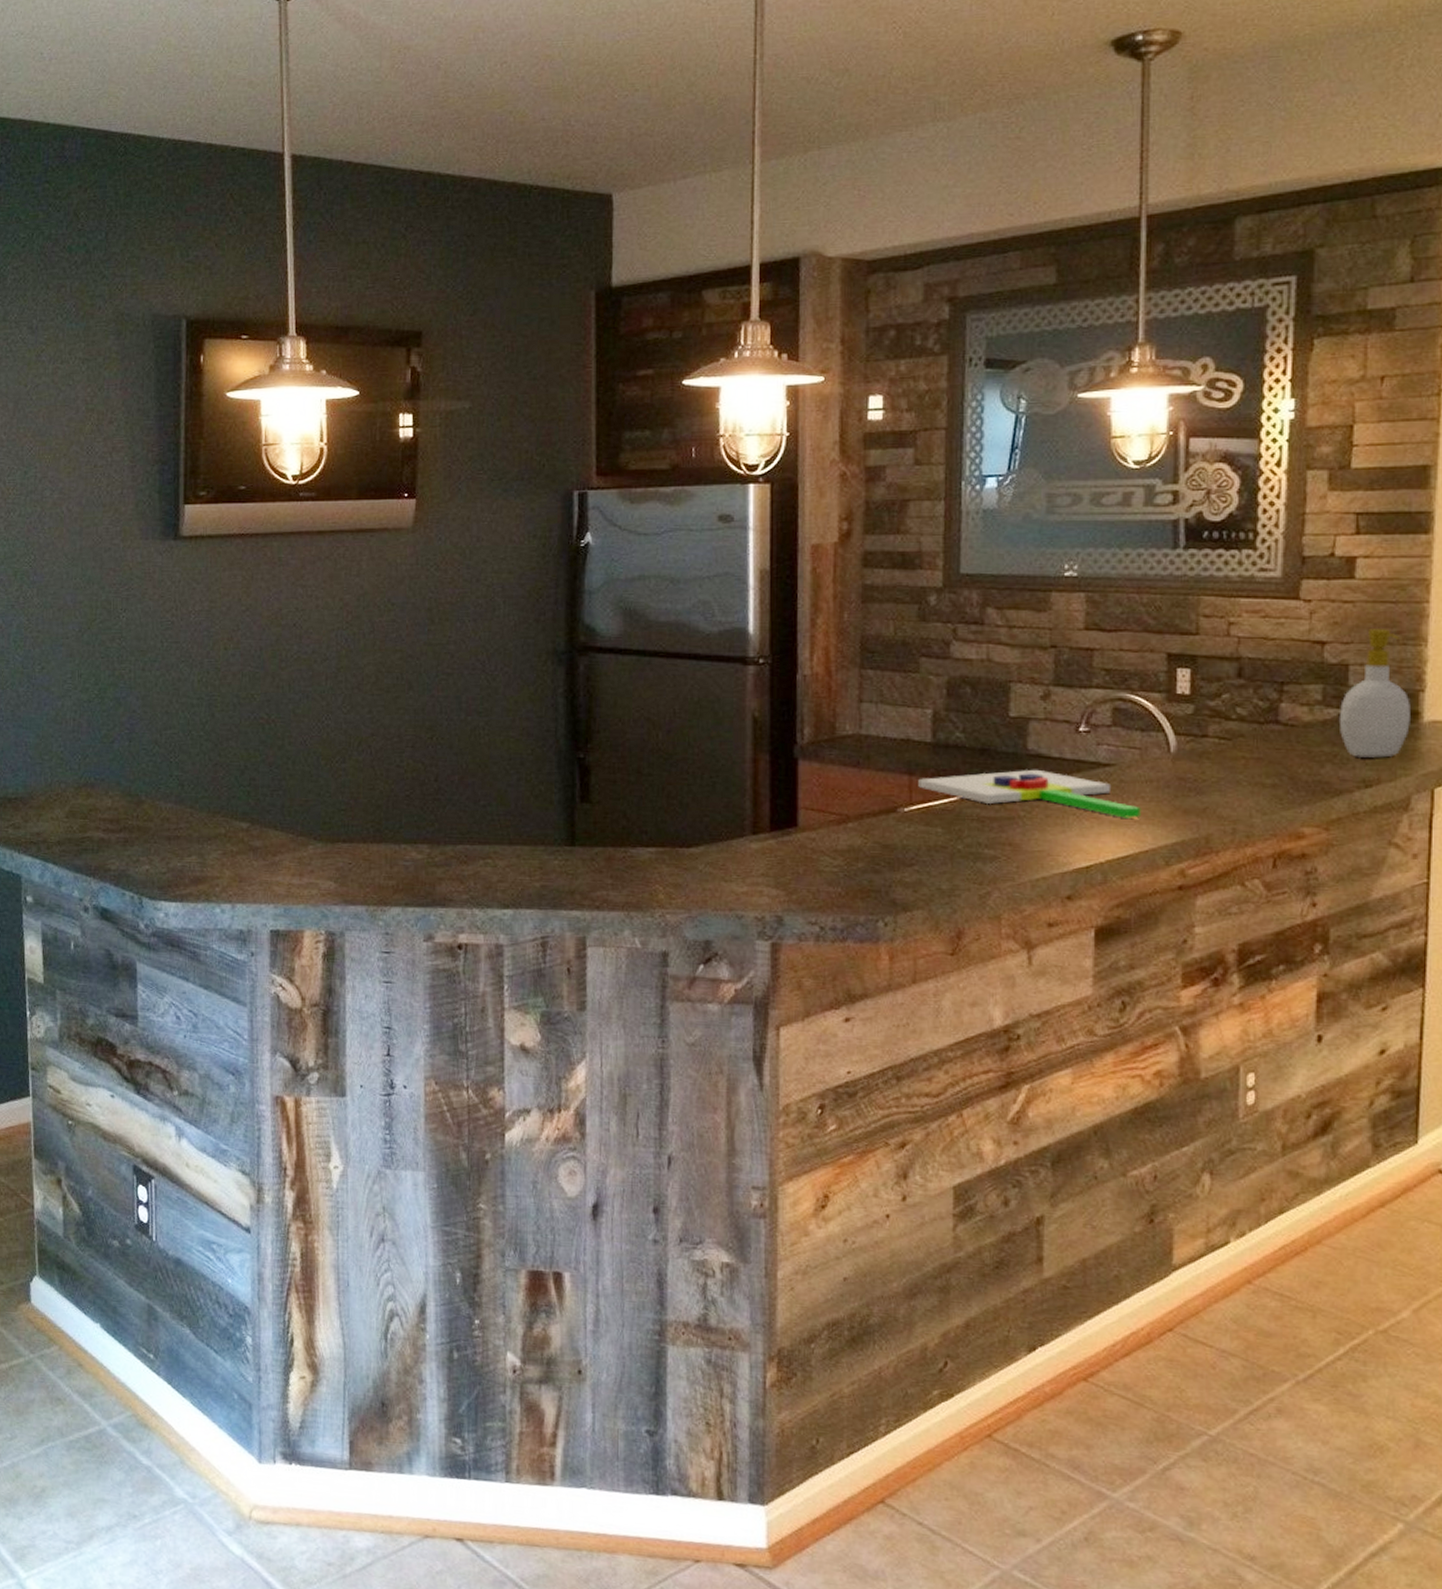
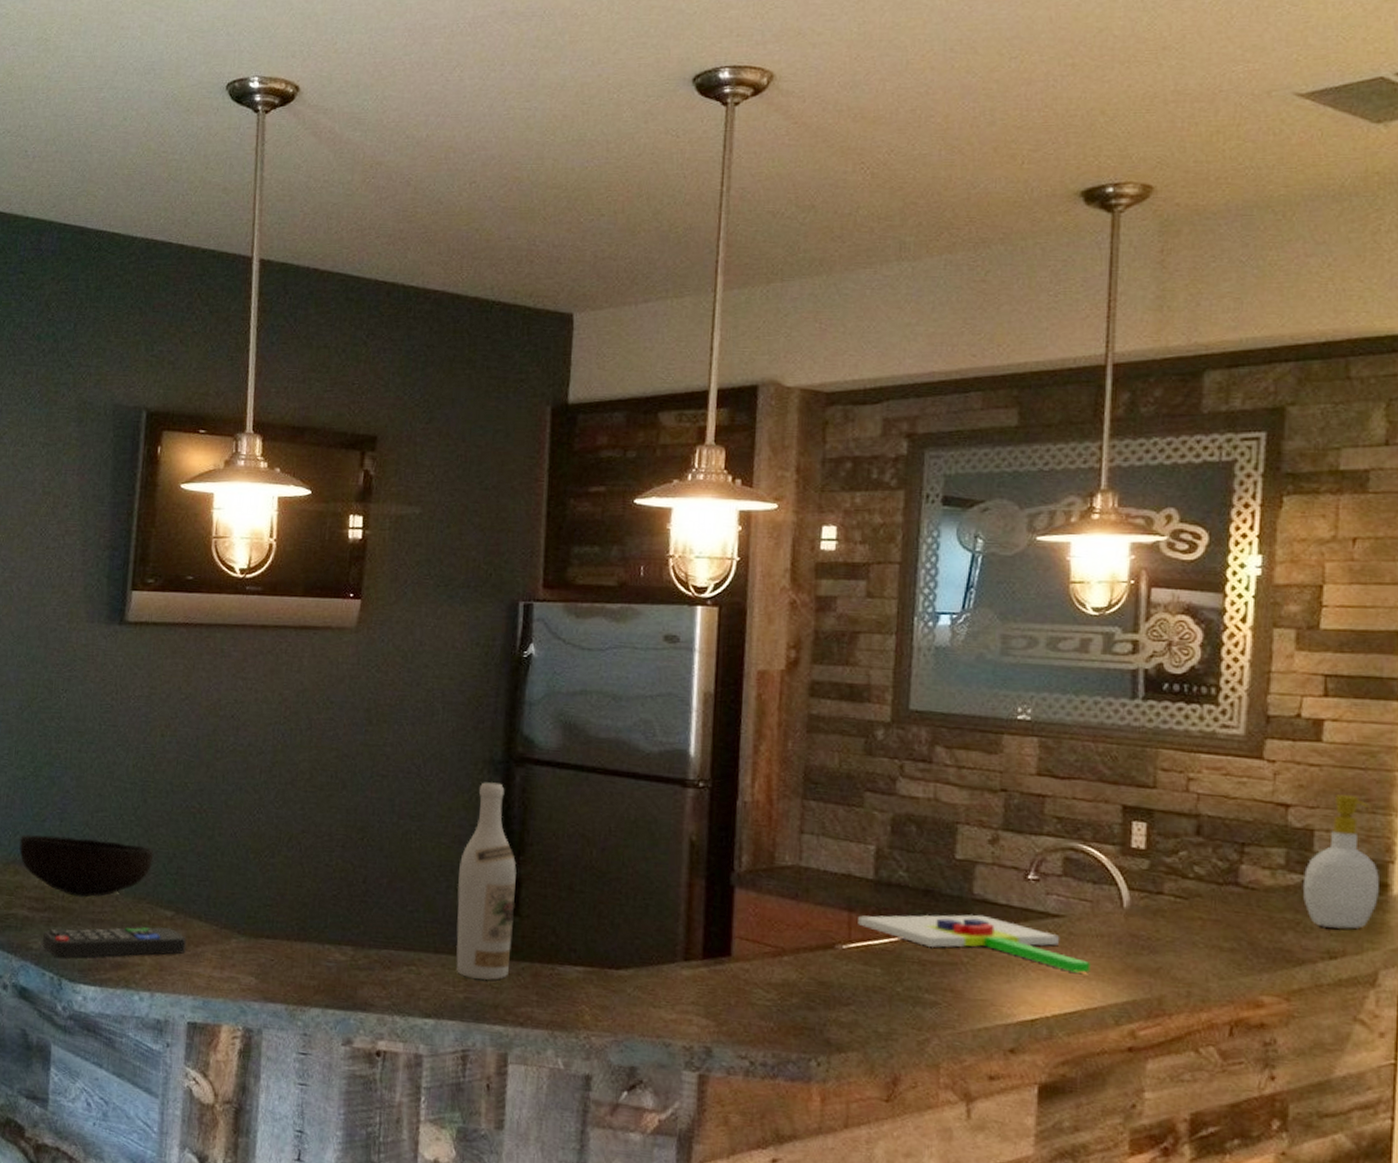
bowl: none [89,756,225,815] -> present [19,834,154,898]
remote control: none [120,838,264,877] -> present [42,927,187,958]
wine bottle: none [527,673,585,868] -> present [456,782,517,981]

